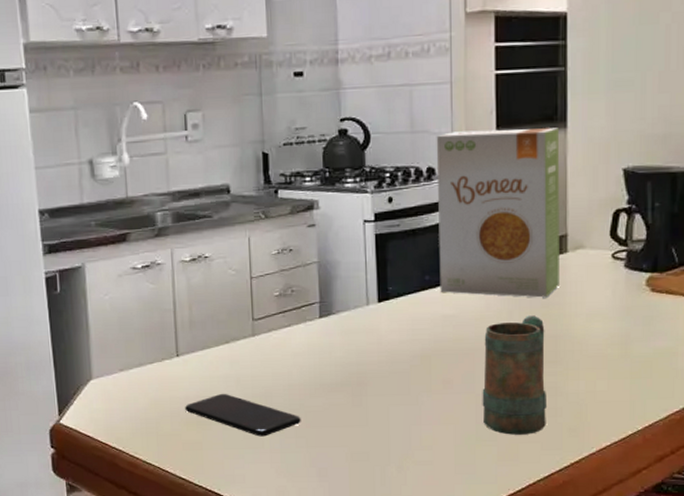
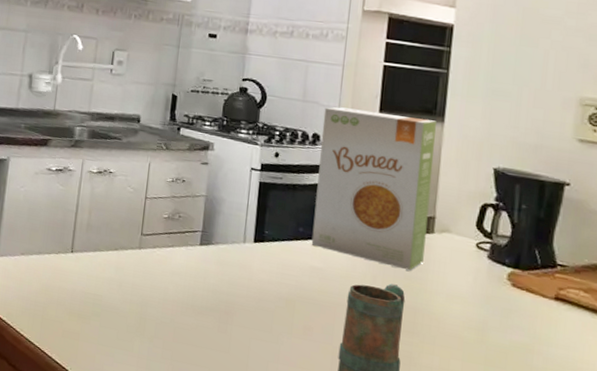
smartphone: present [185,393,301,437] -> none [70,293,170,342]

